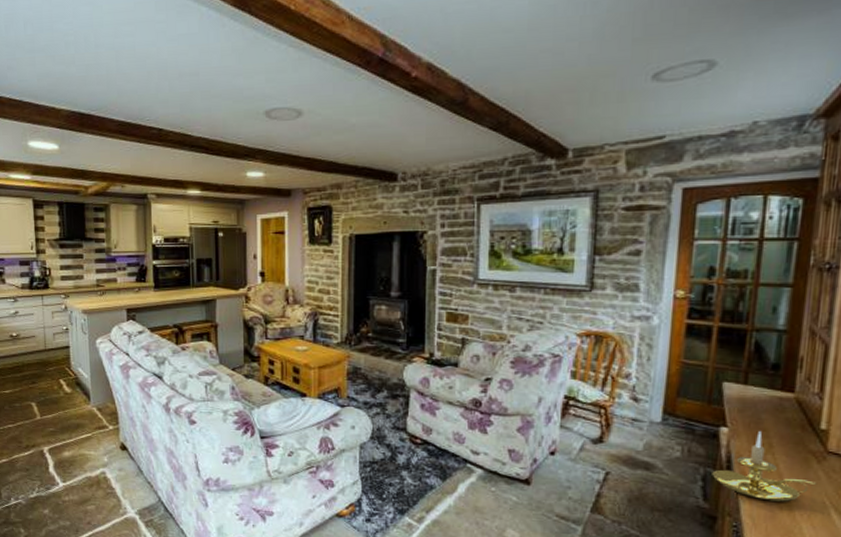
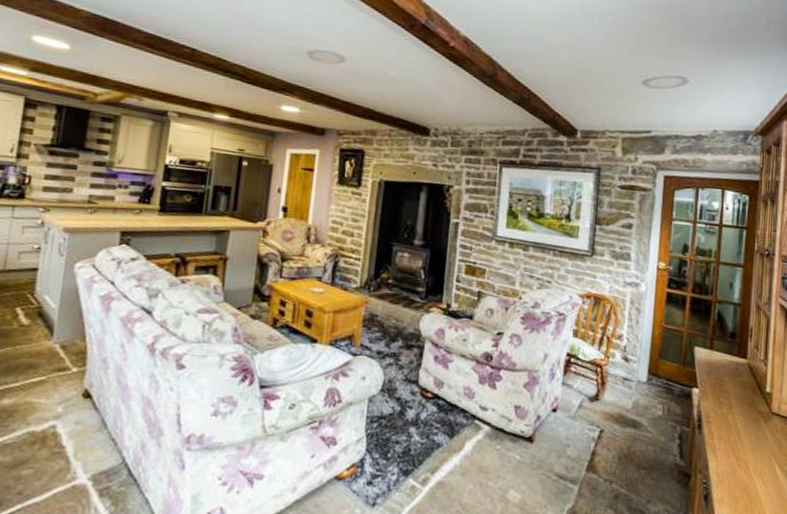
candle holder: present [712,432,817,502] -> none [686,393,765,459]

